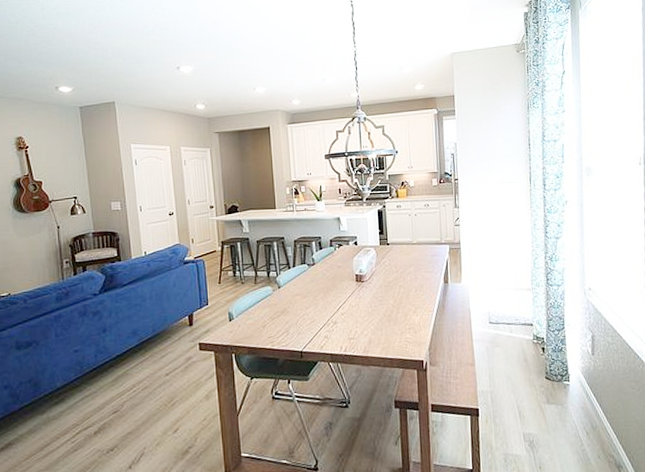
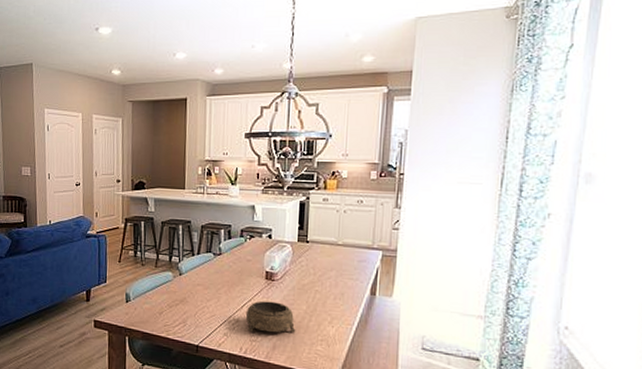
decorative bowl: none [343,300,387,331] -> present [246,301,296,333]

